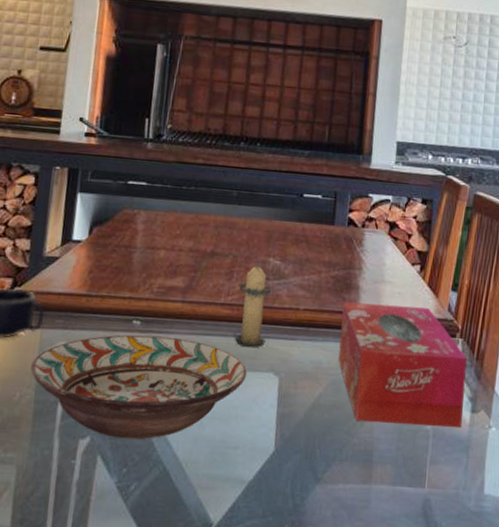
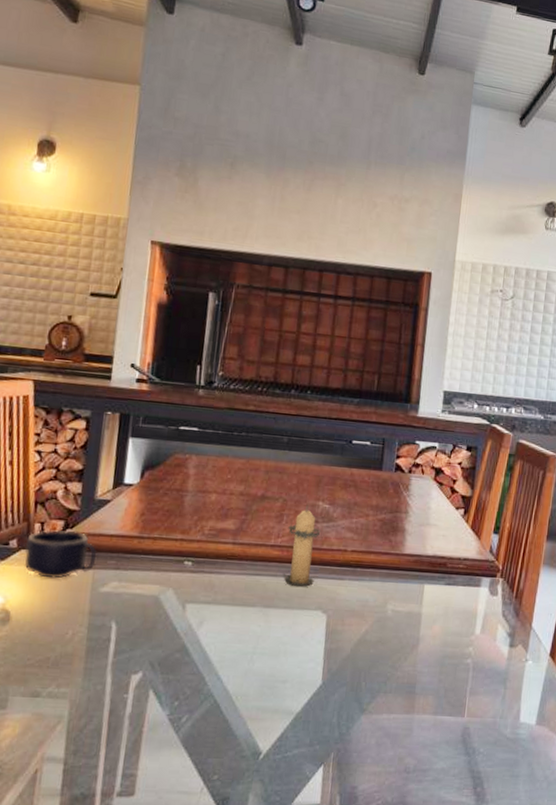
decorative bowl: present [31,334,248,440] -> none [83,575,297,674]
tissue box: present [338,302,467,428] -> none [384,543,507,662]

